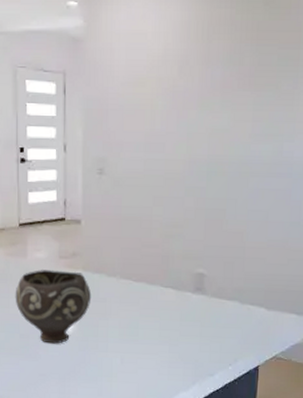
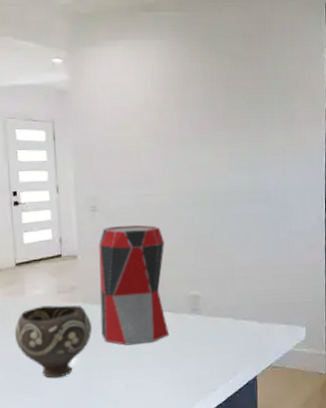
vase: none [100,191,172,319] -> present [99,224,169,346]

